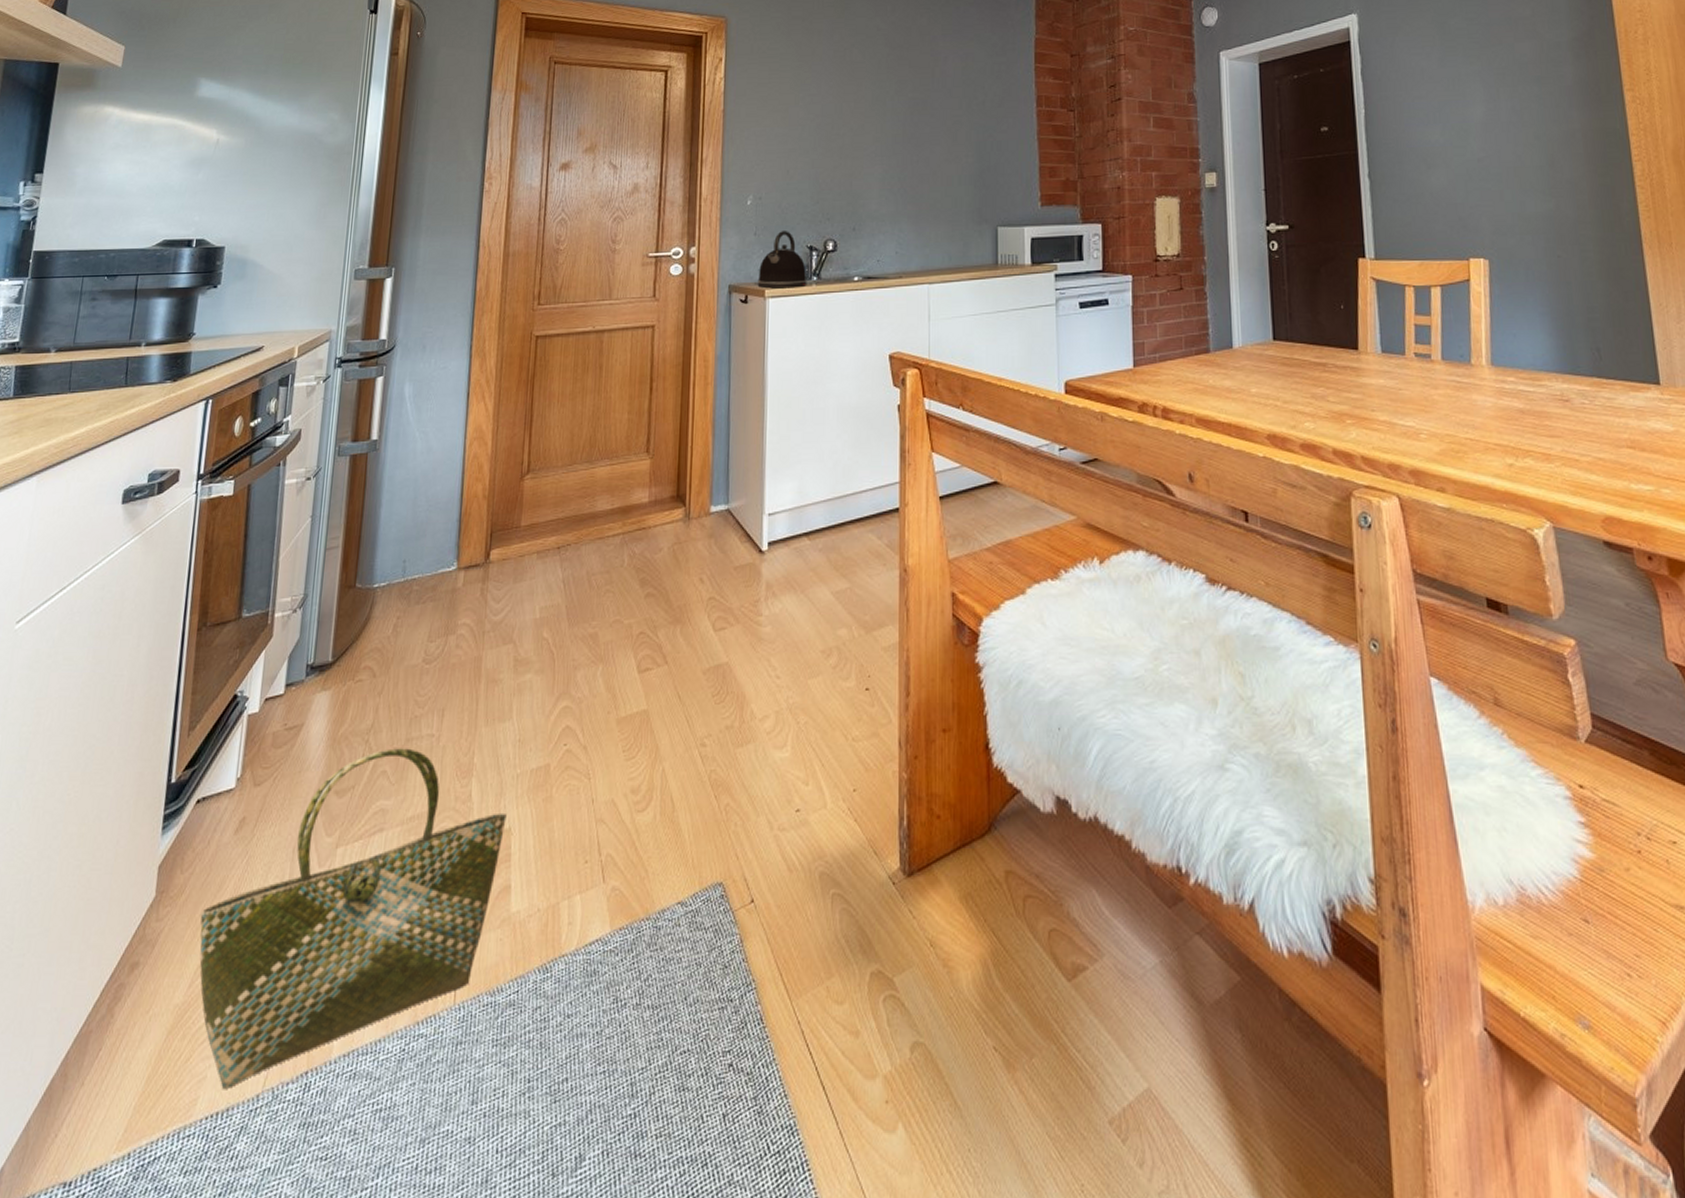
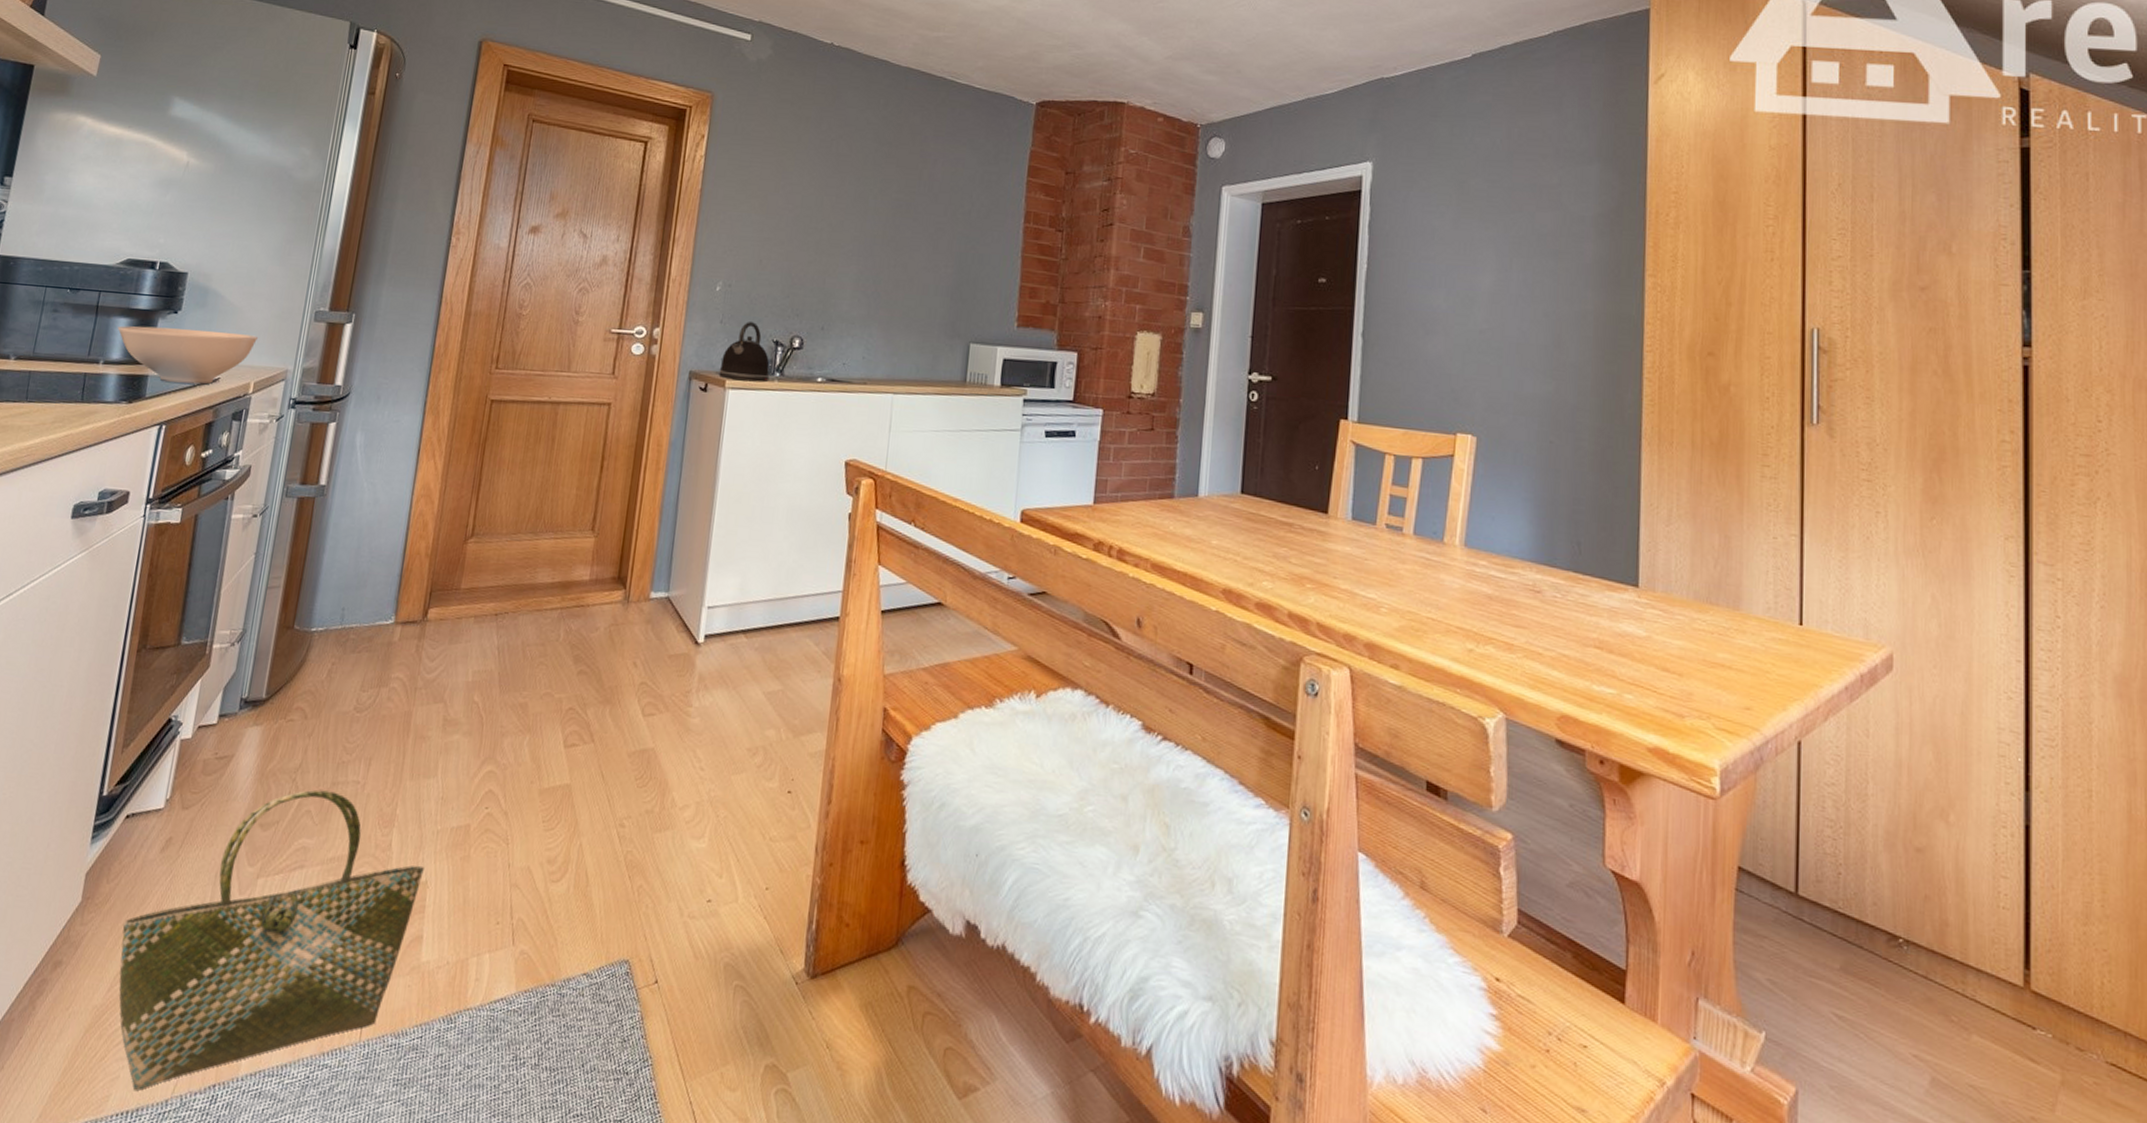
bowl: none [157,300,299,357] -> present [117,325,258,385]

